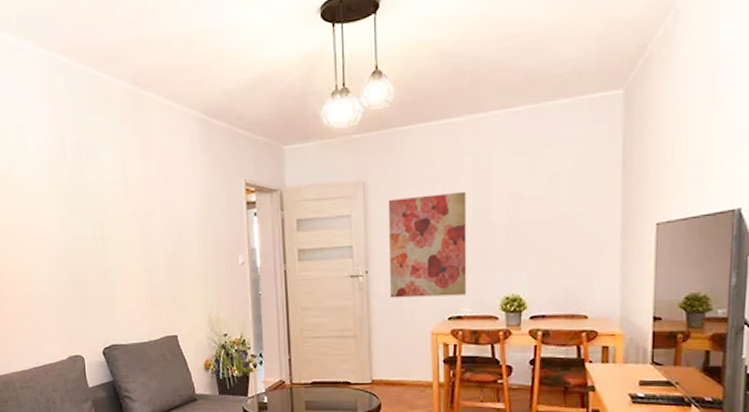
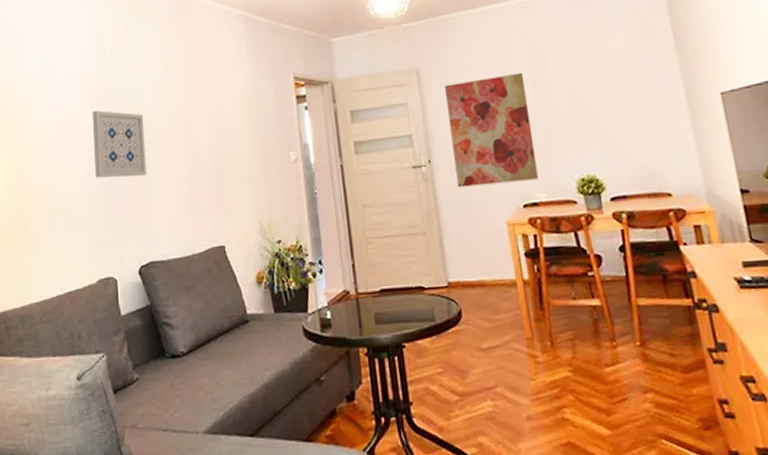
wall art: none [56,205,108,269] -> present [92,110,147,178]

